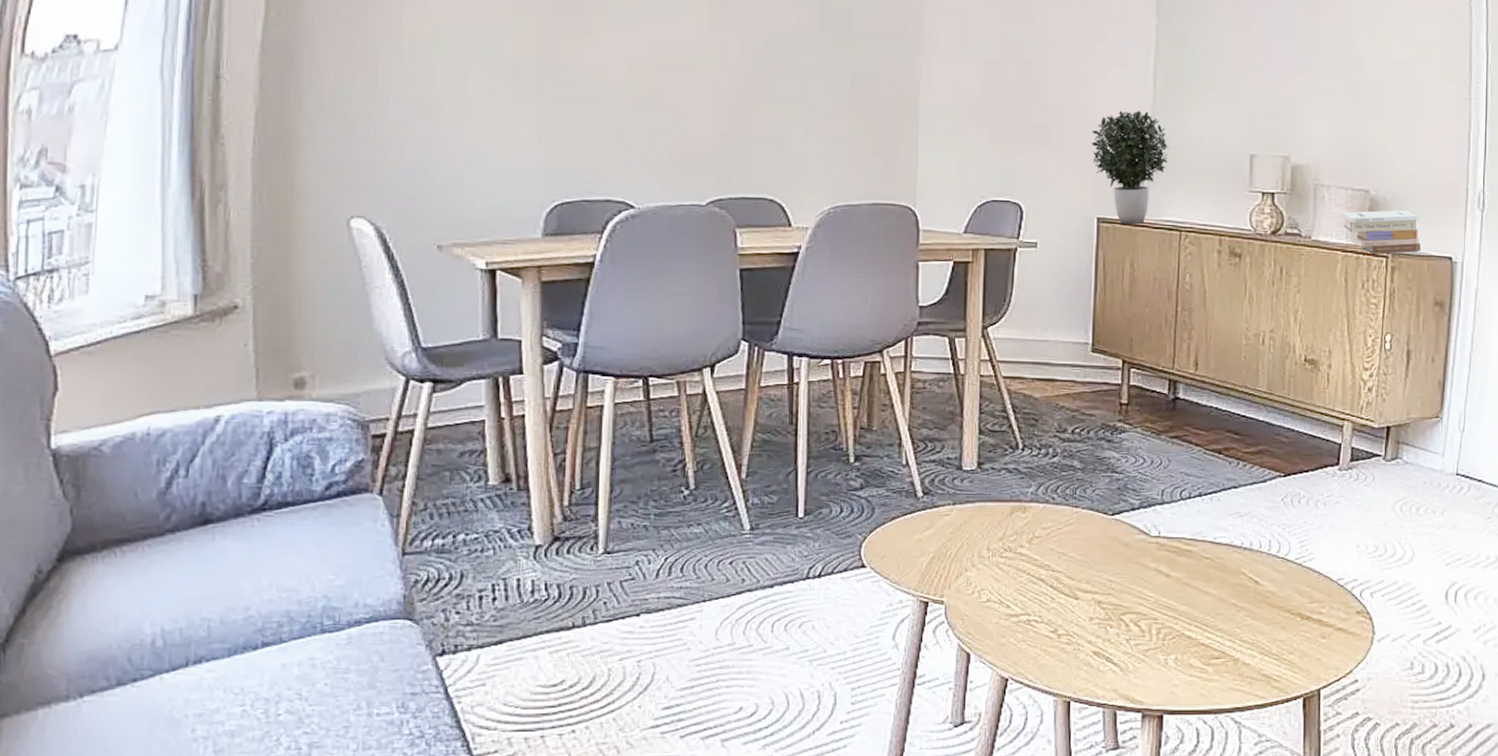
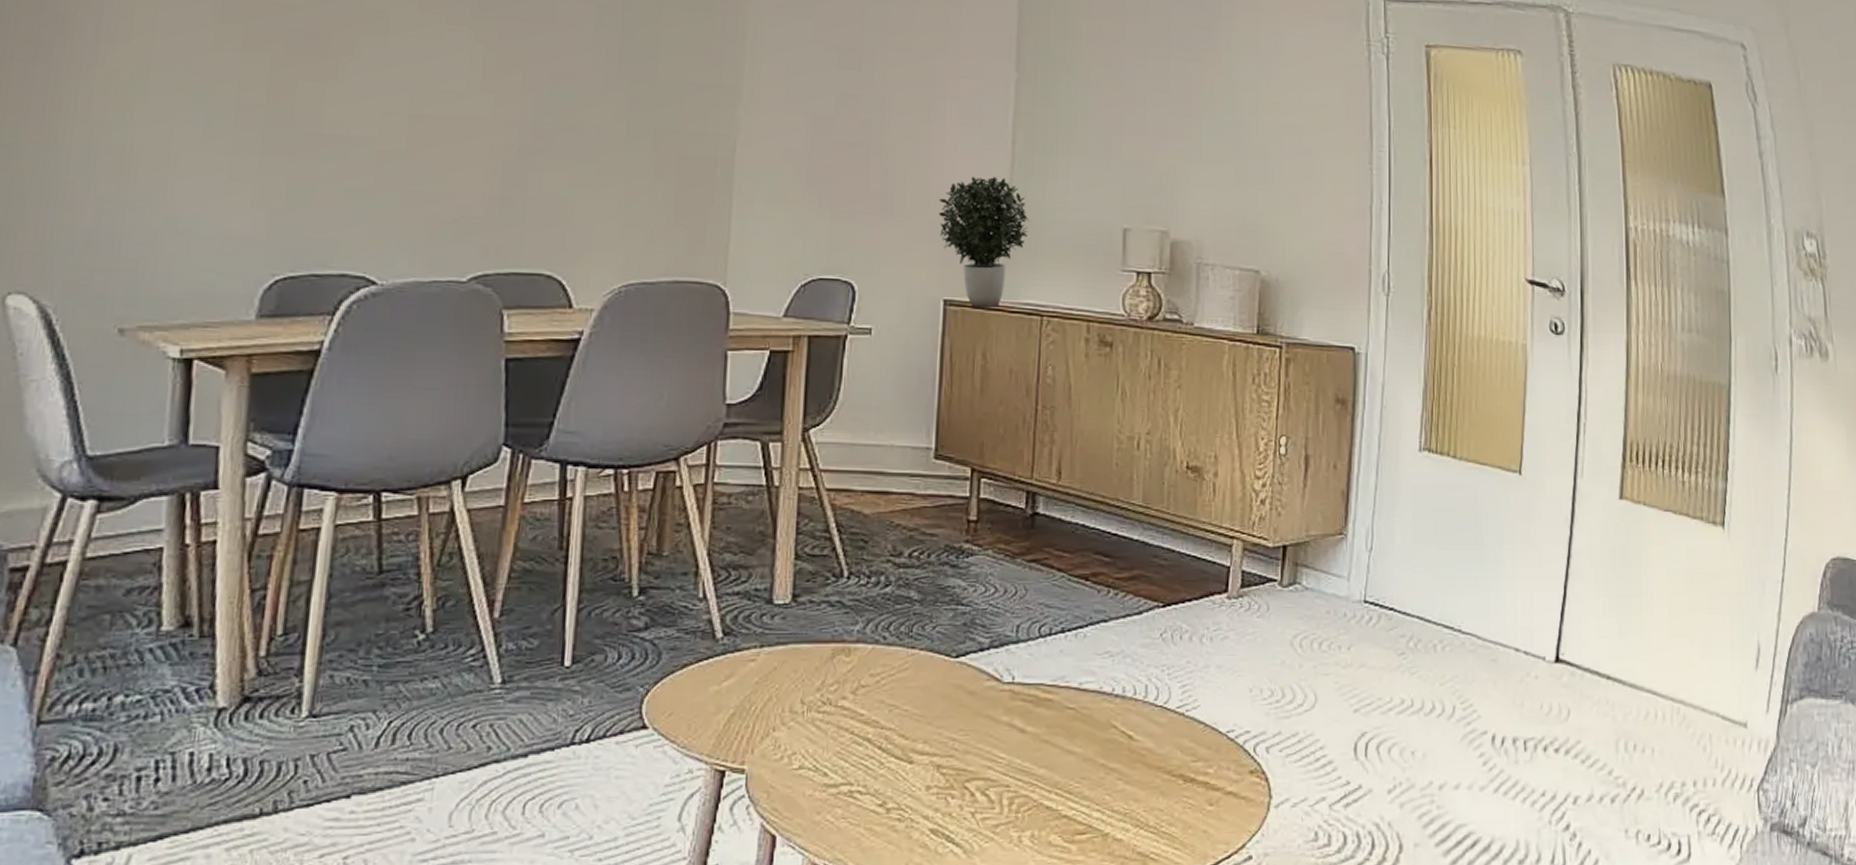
books: present [1341,209,1420,254] -> none [1227,292,1318,343]

